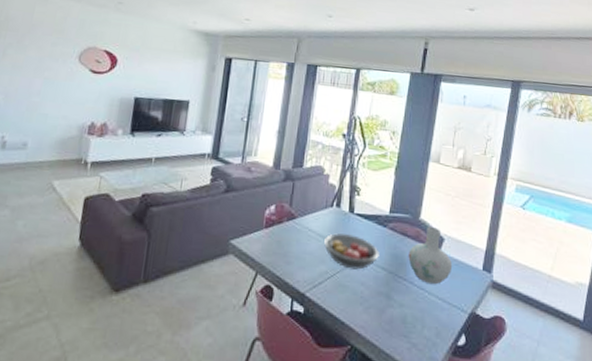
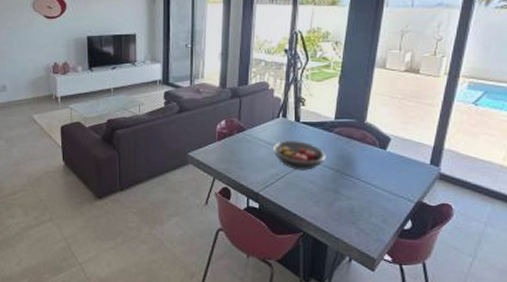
vase: present [408,227,453,285] -> none [354,129,400,180]

